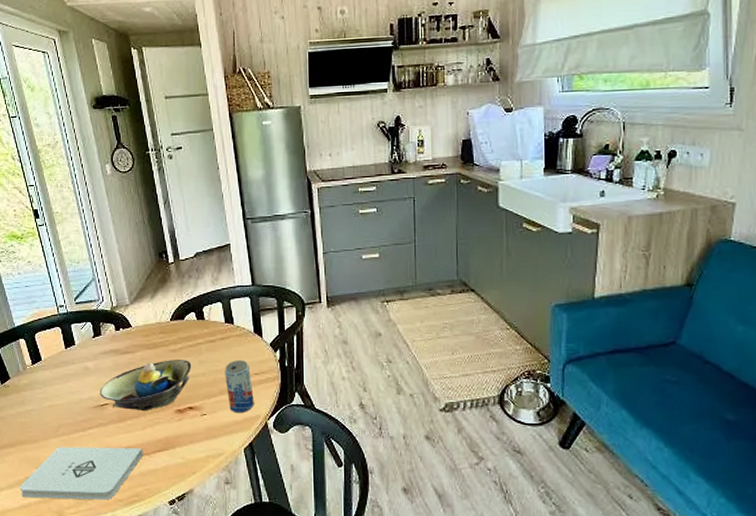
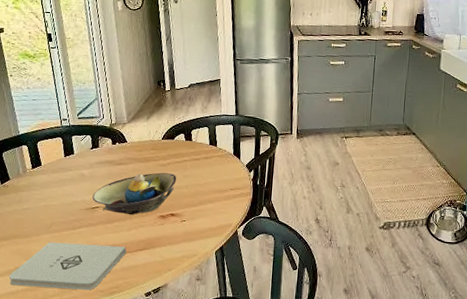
beverage can: present [225,360,254,413] -> none [205,177,228,222]

